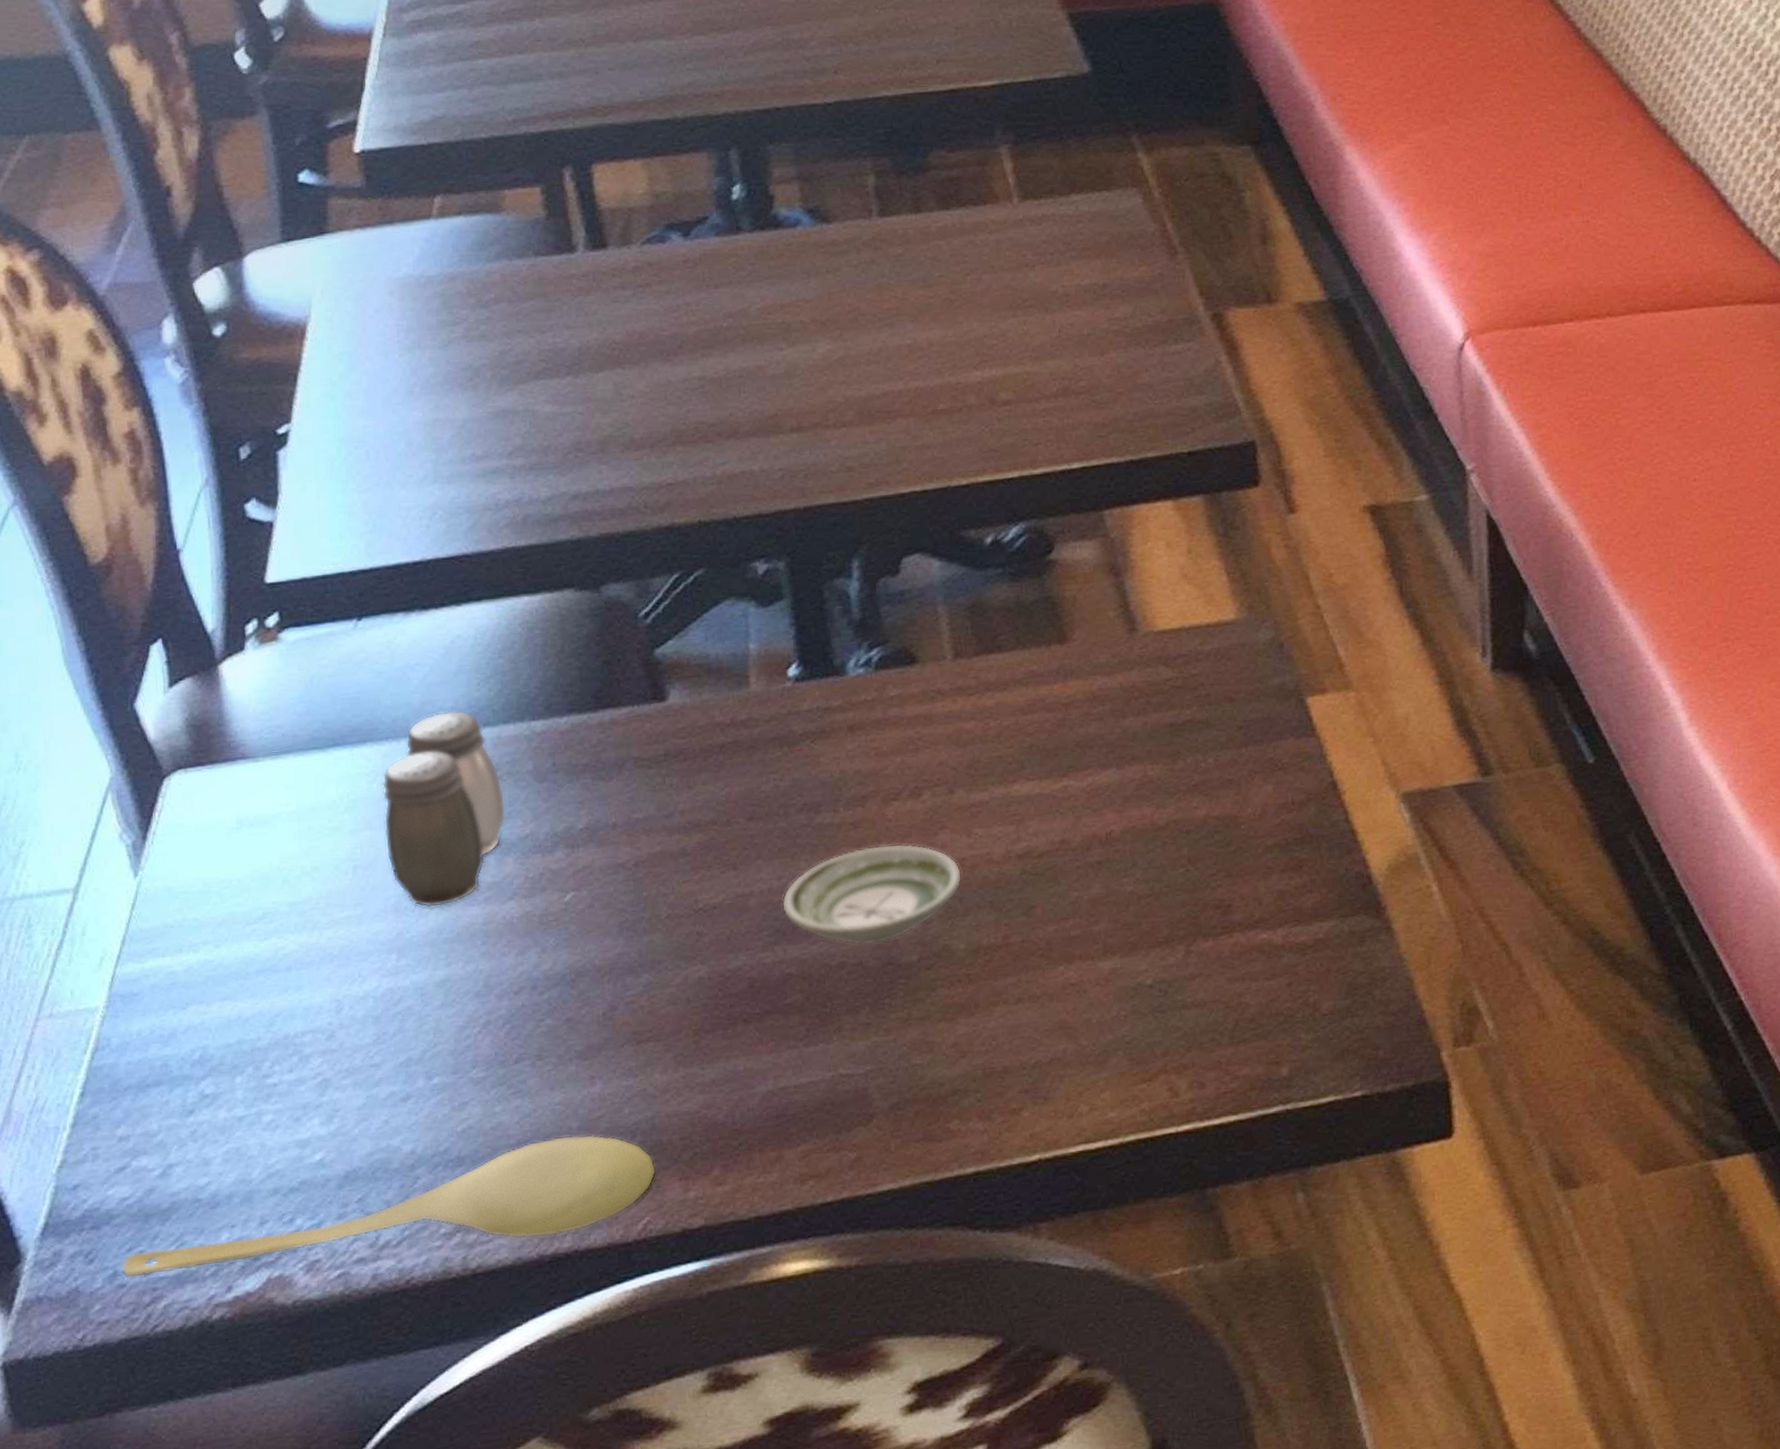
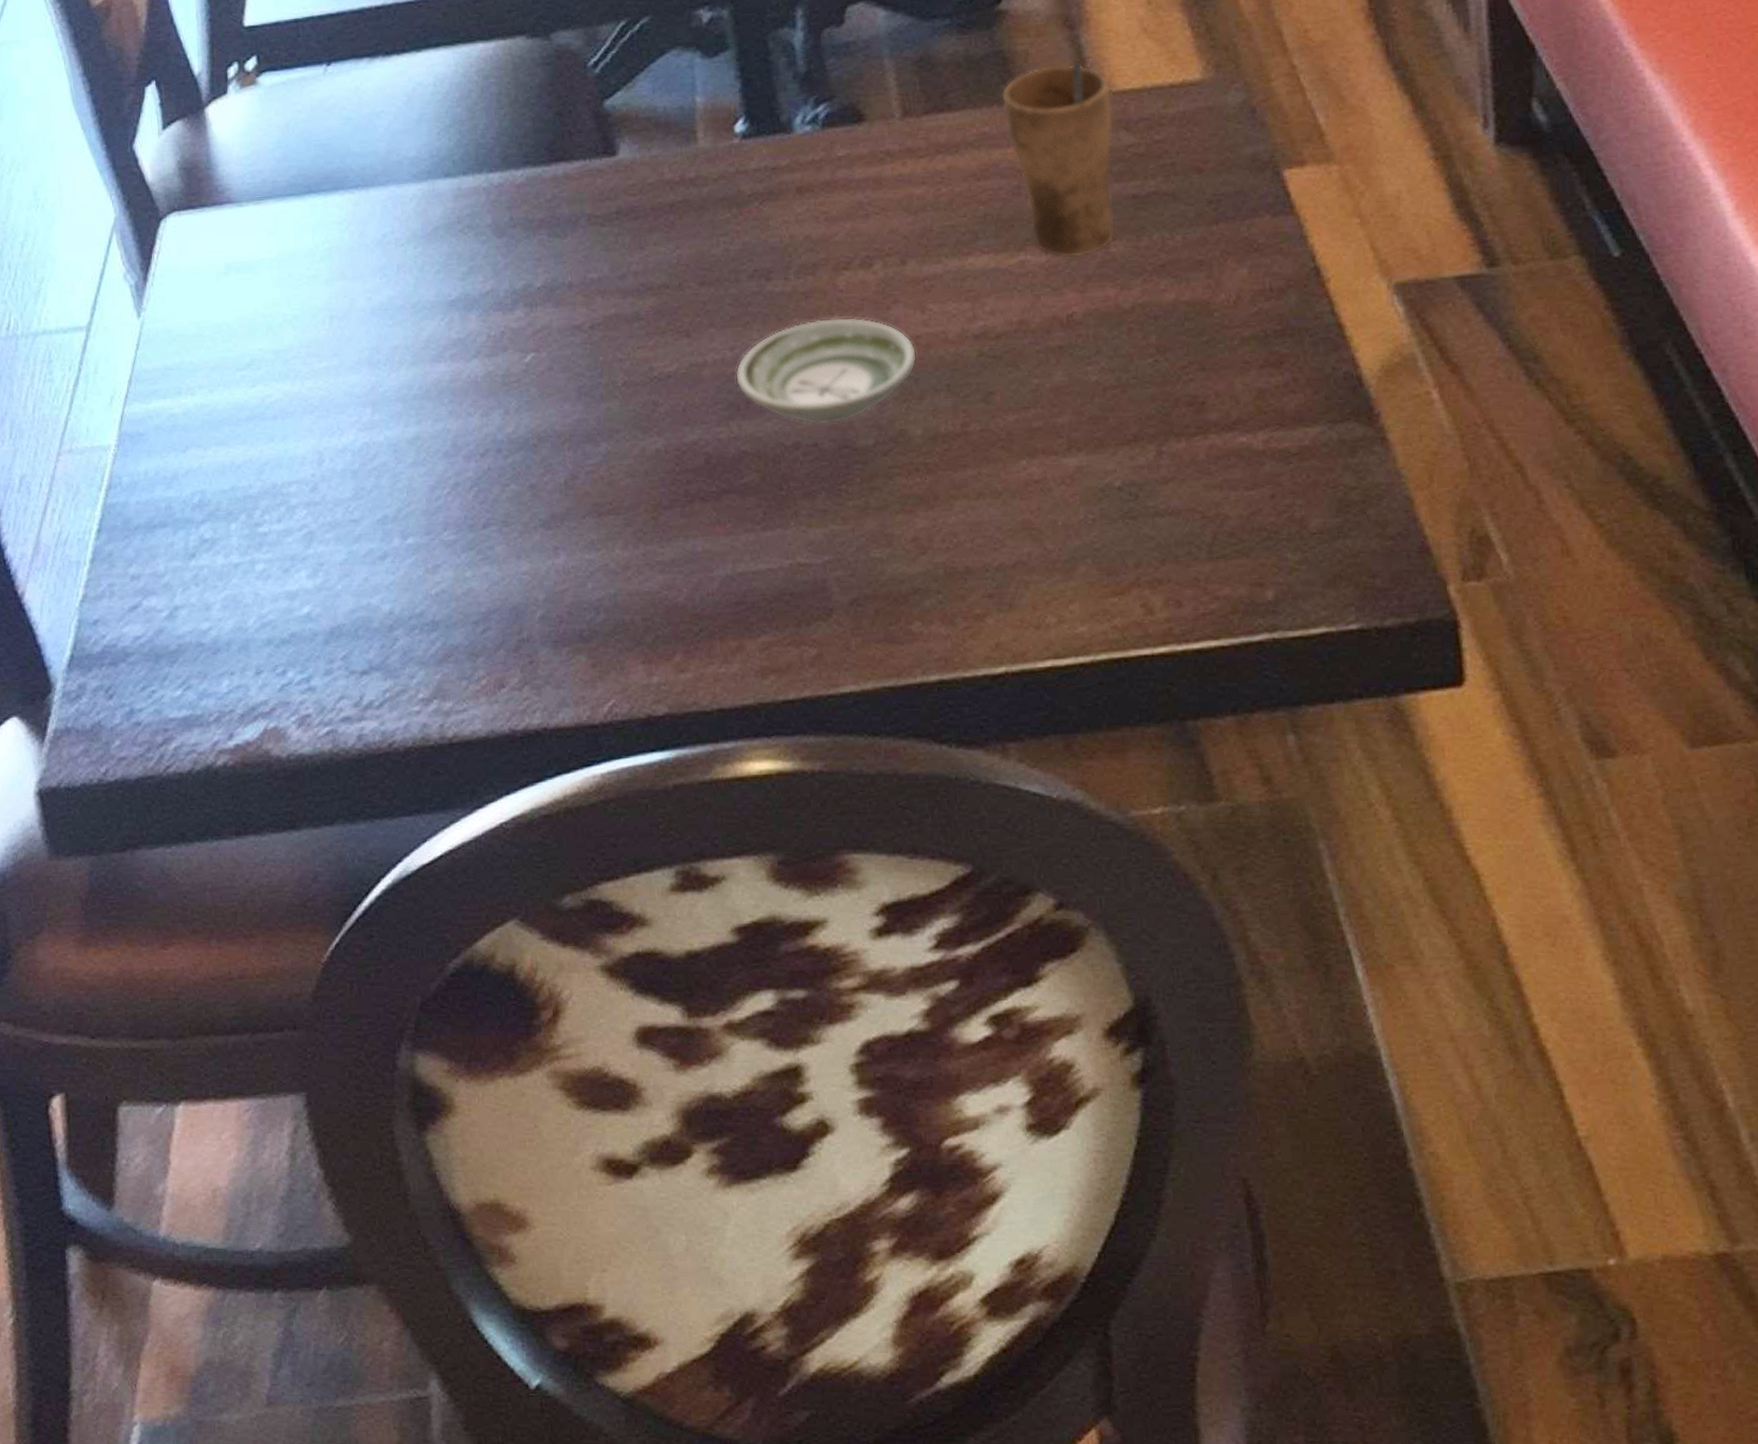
spoon: present [121,1134,657,1279] -> none [136,607,620,718]
salt and pepper shaker: present [382,710,507,908] -> none [354,160,468,362]
cup: none [1049,606,1154,782] -> present [1001,62,1116,258]

